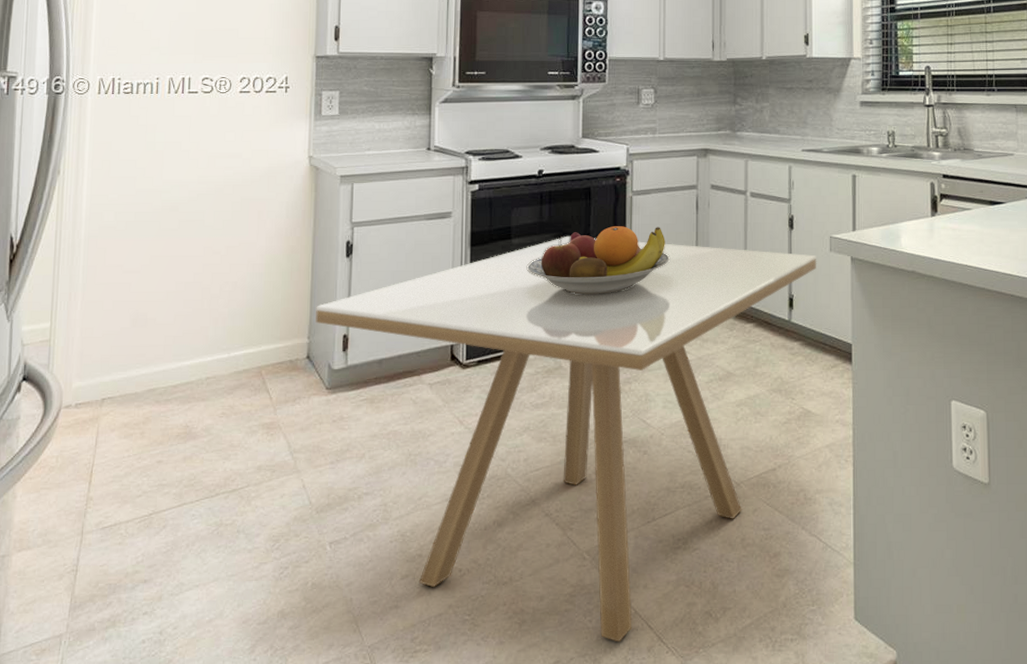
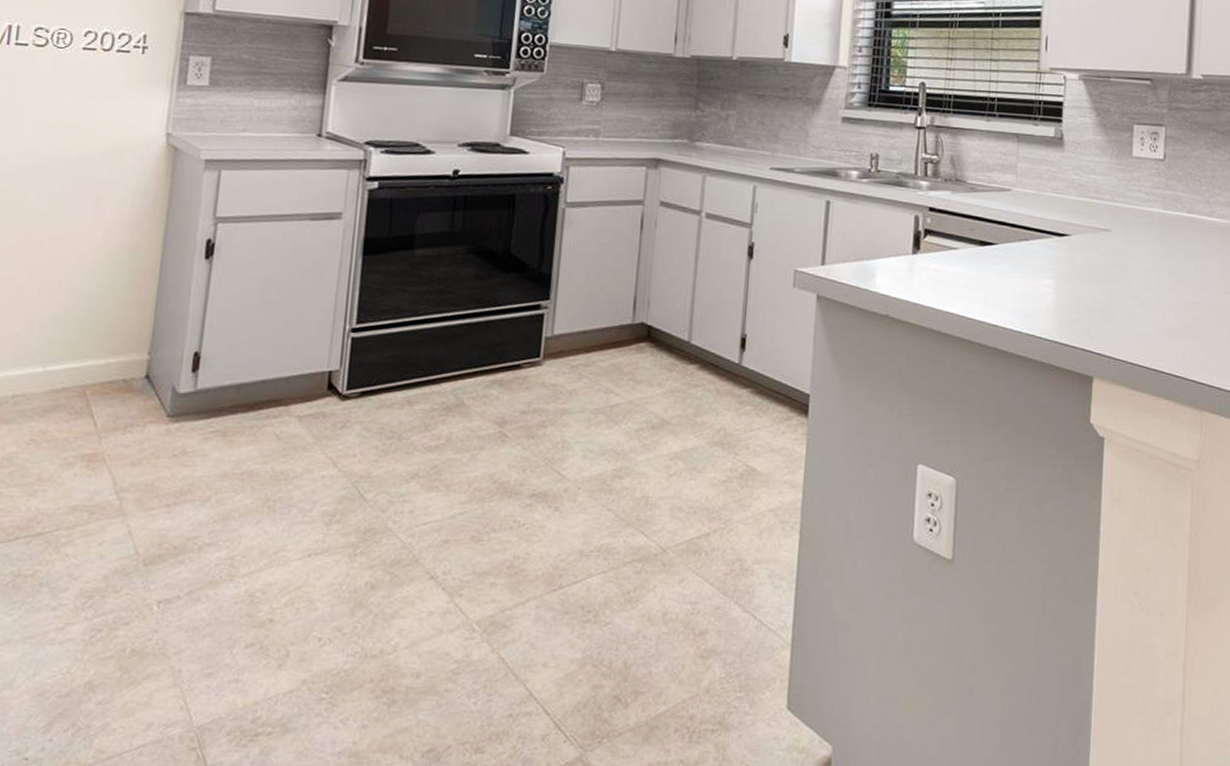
dining table: present [315,235,817,642] -> none [160,249,778,729]
fruit bowl: present [527,226,670,295] -> none [431,242,604,321]

